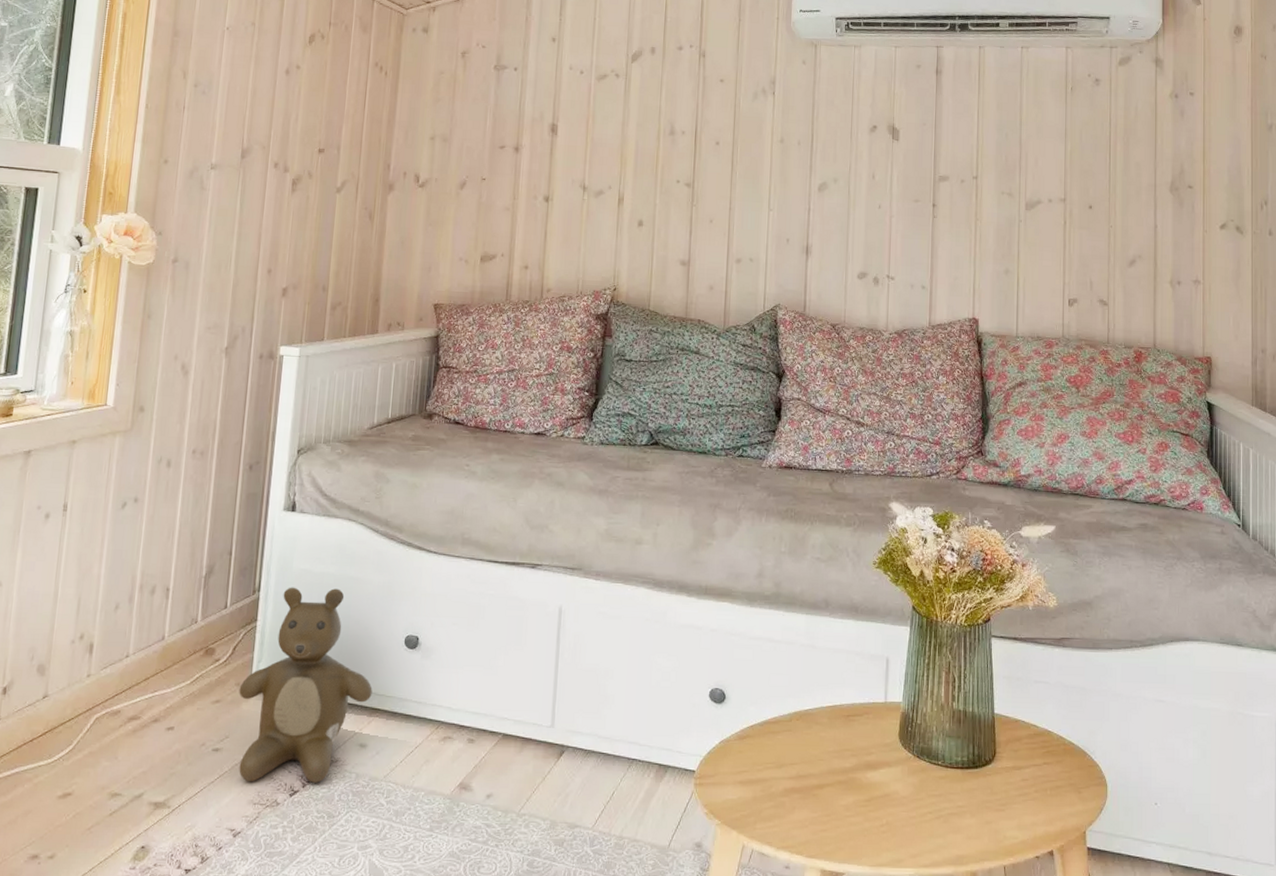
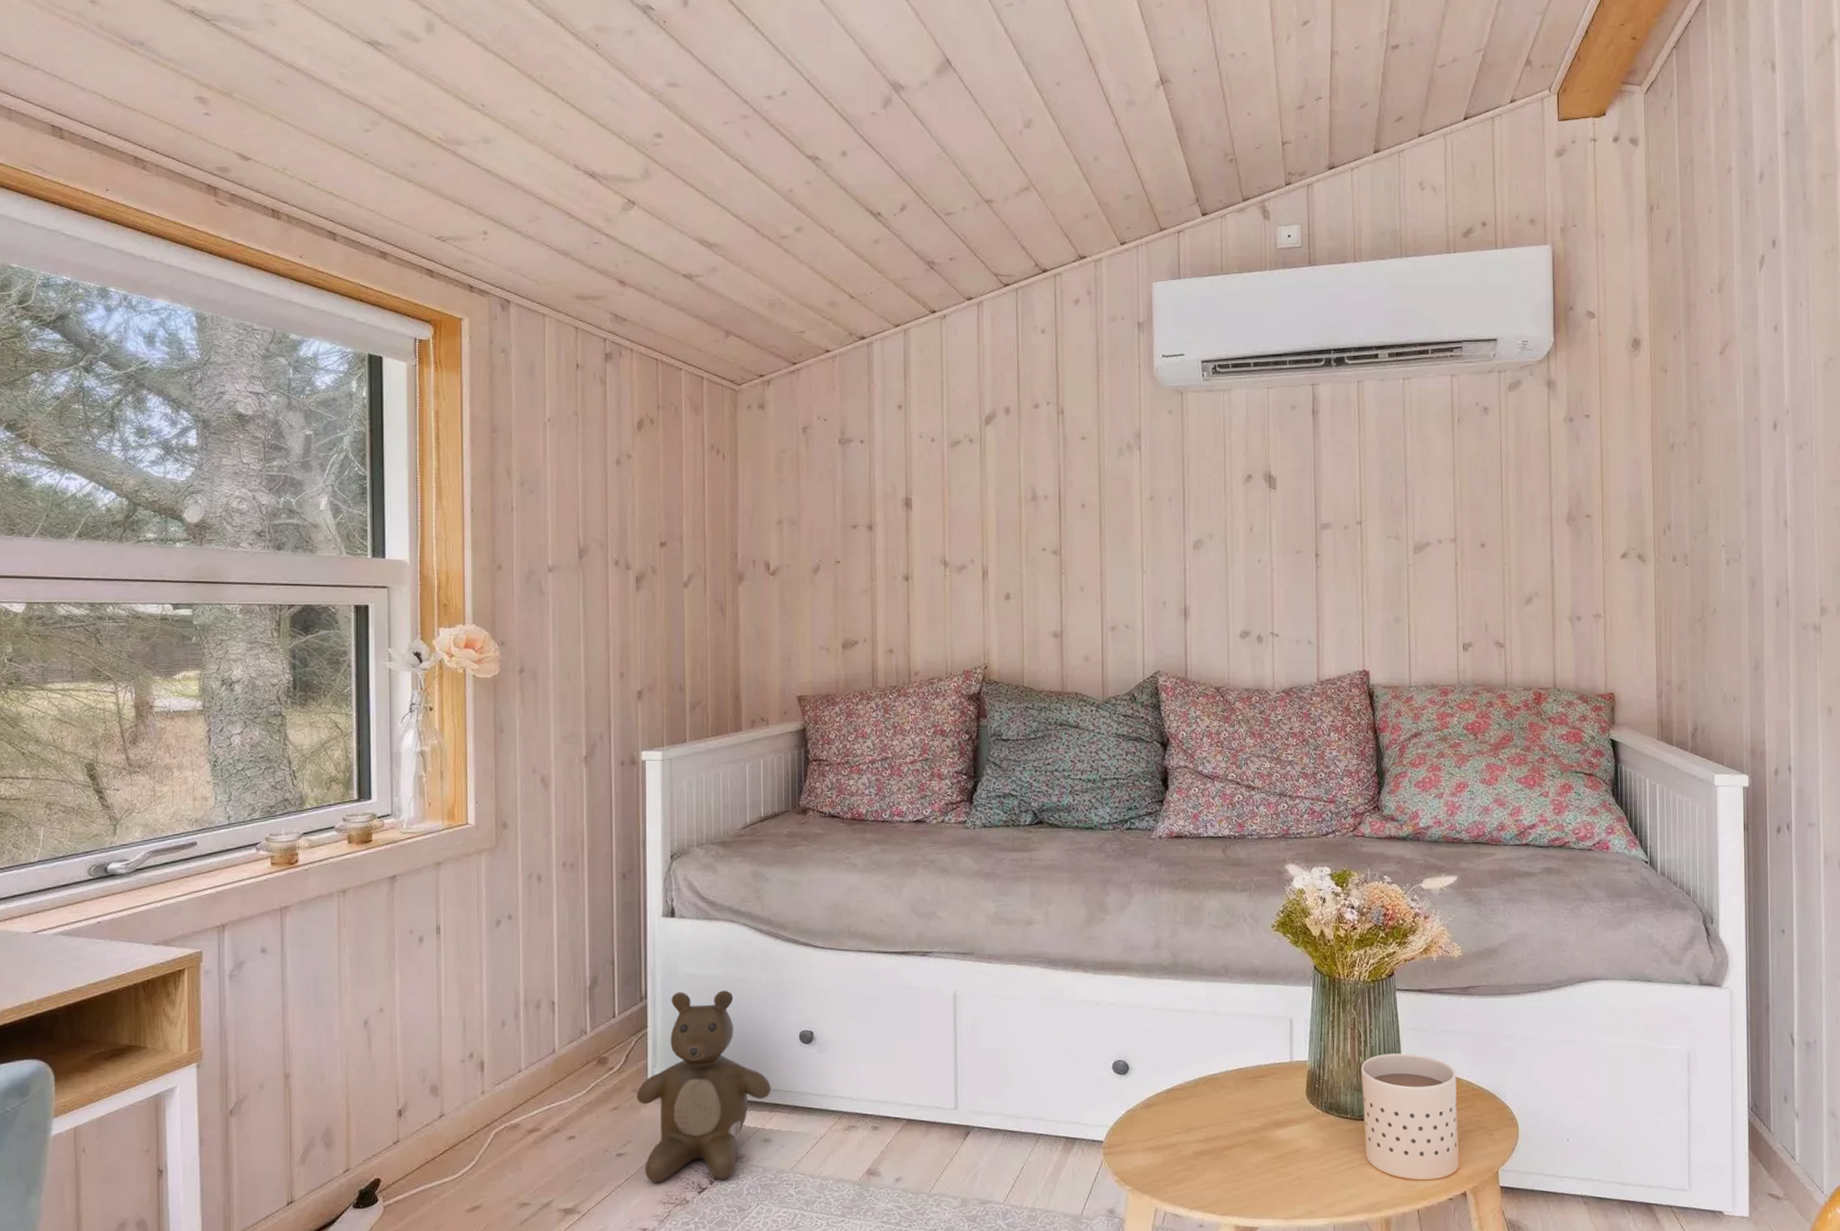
mug: none [953,701,1048,836] -> present [1360,1053,1460,1181]

